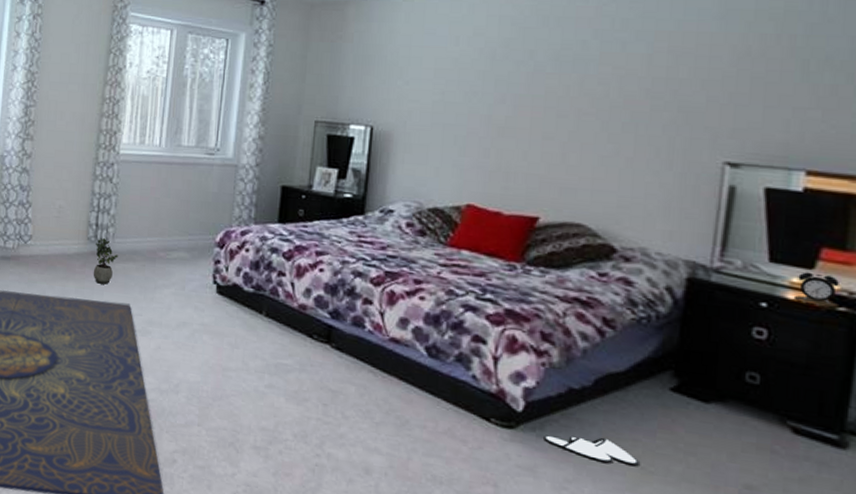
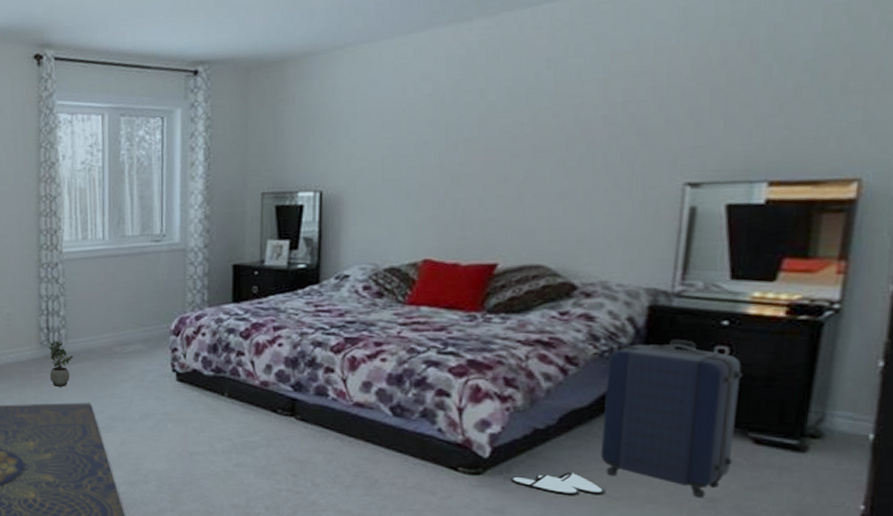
suitcase: none [636,314,782,484] -> present [601,340,743,499]
alarm clock: present [795,269,840,307] -> none [756,282,801,317]

